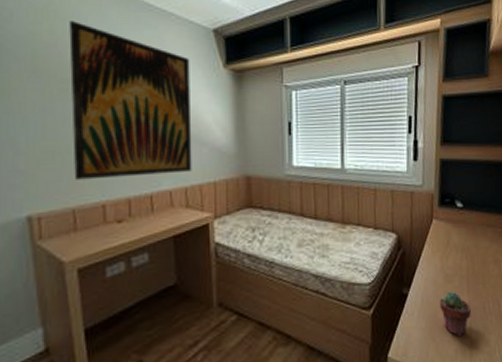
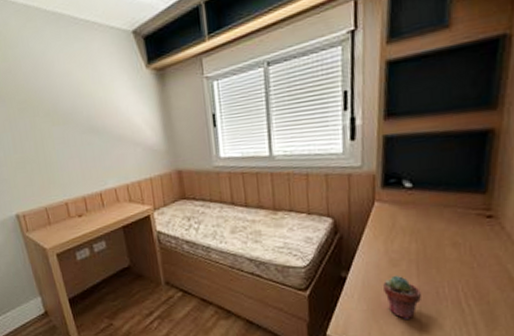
wall art: present [69,21,192,180] -> none [16,46,131,184]

